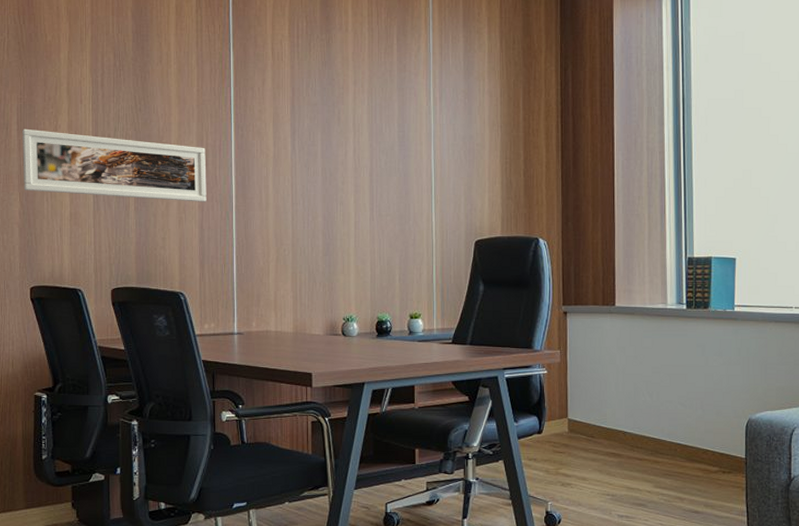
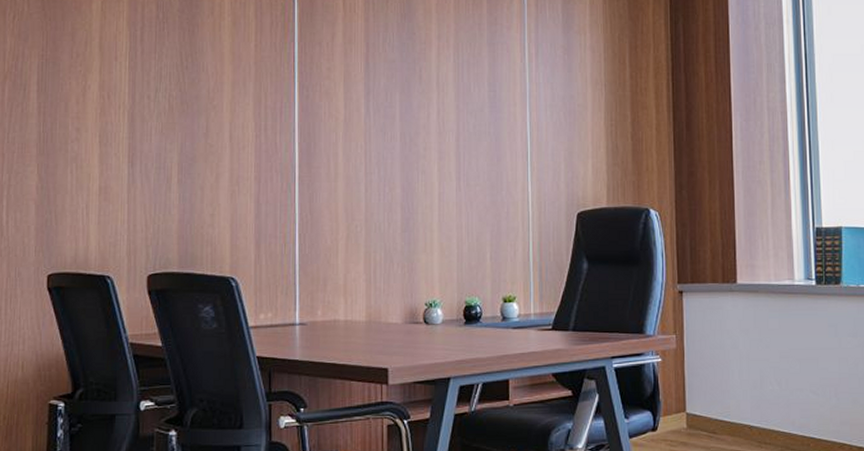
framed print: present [22,128,207,202] -> none [42,89,265,173]

